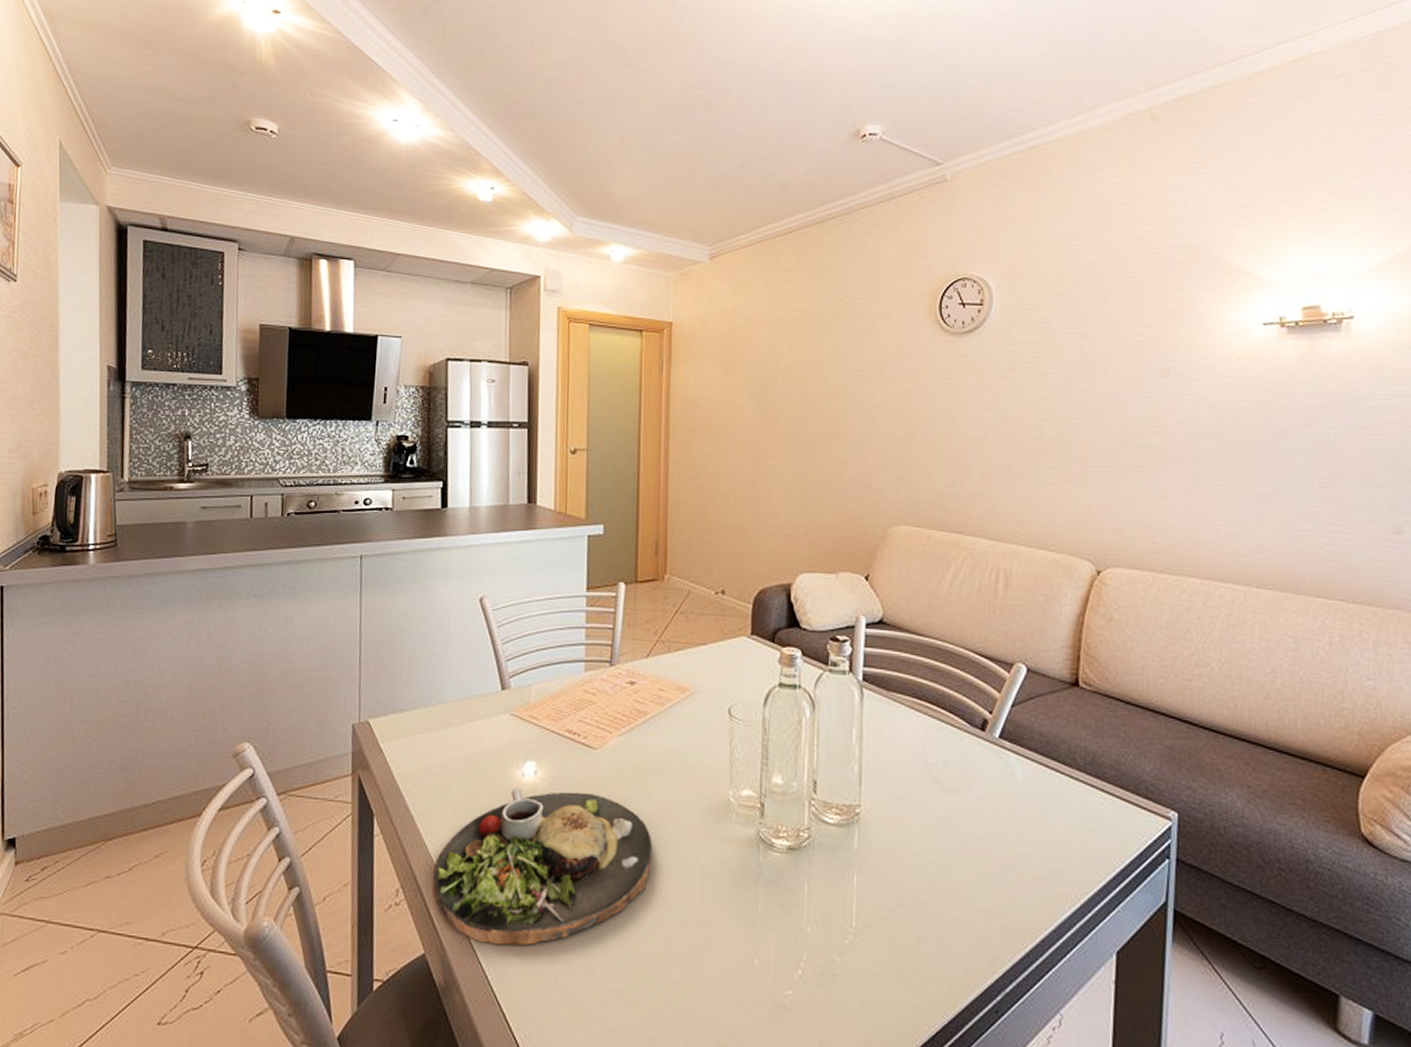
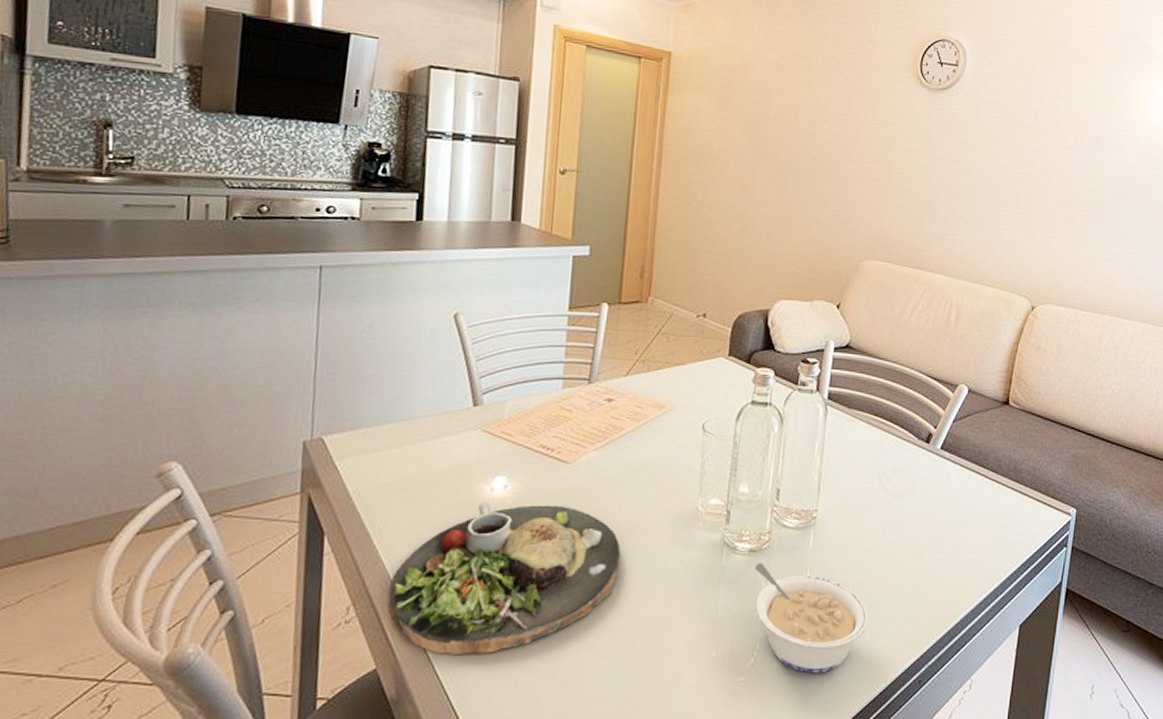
legume: none [795,862,929,993] -> present [755,563,868,674]

